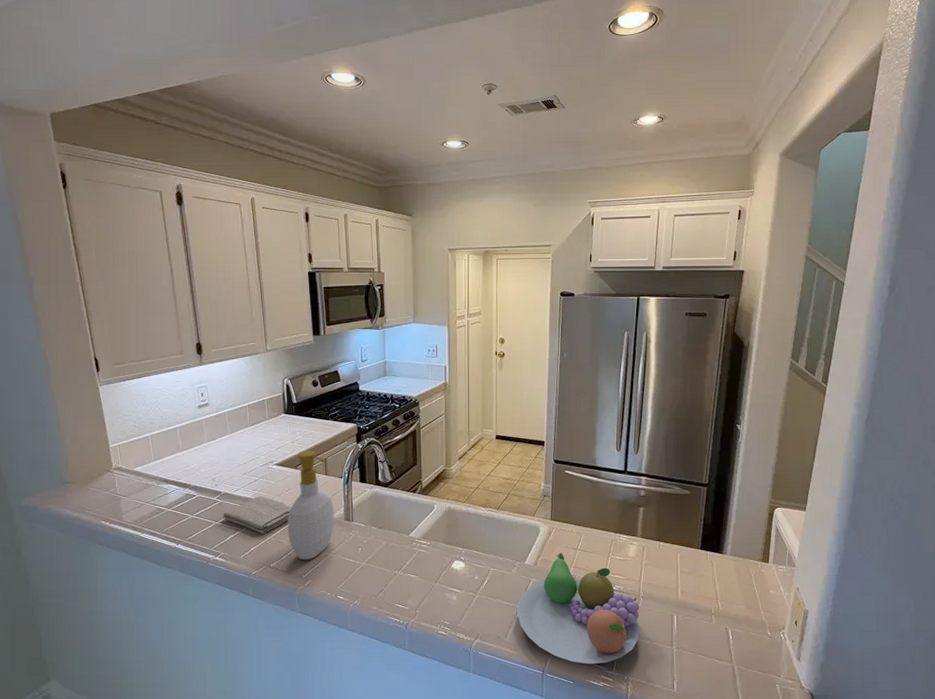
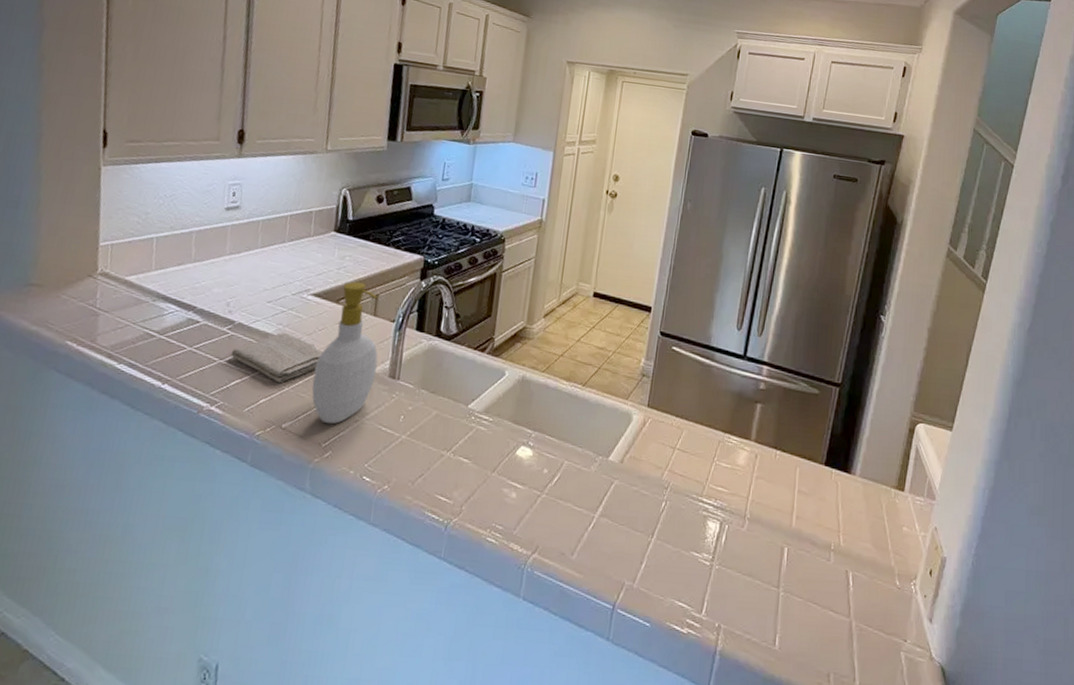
fruit bowl: present [517,552,640,665] -> none [590,449,745,603]

